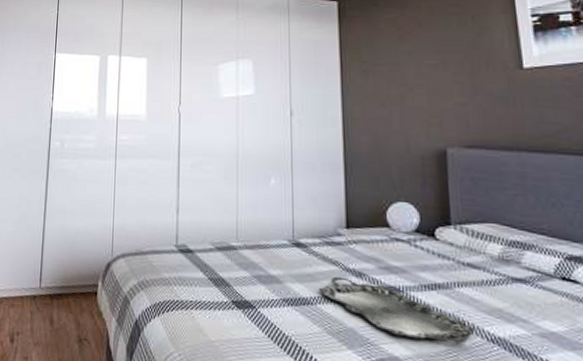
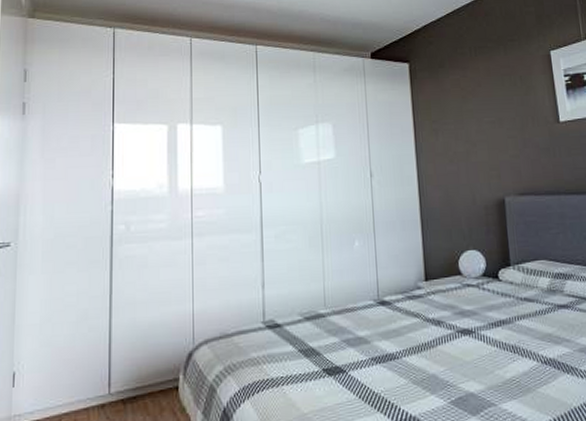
serving tray: present [319,276,475,344] -> none [403,327,532,374]

